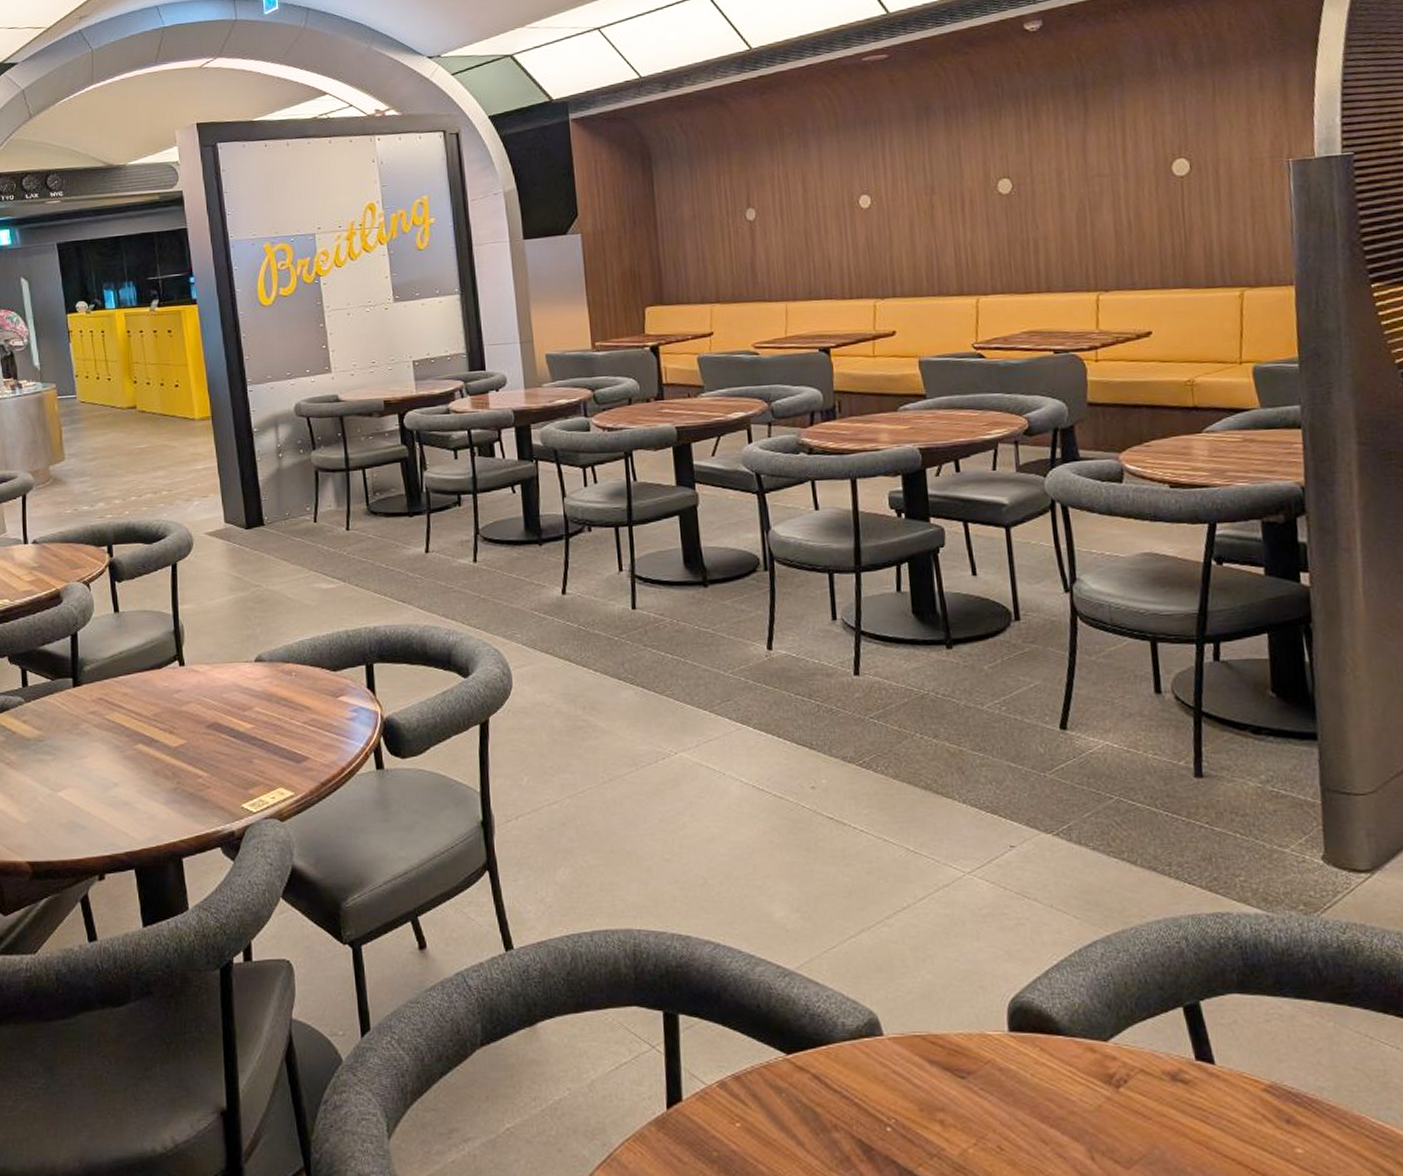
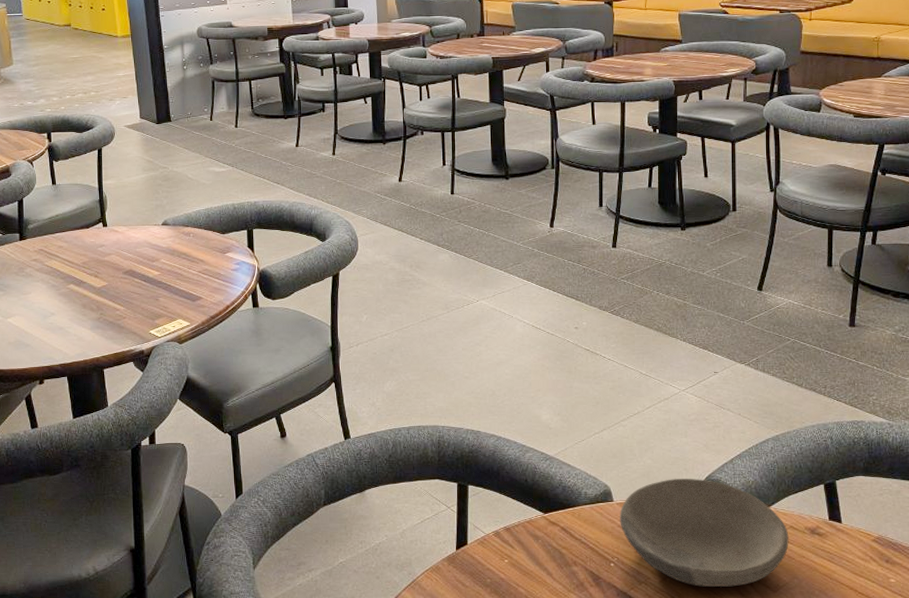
bowl: none [893,1001,1141,1162] -> present [620,479,789,587]

